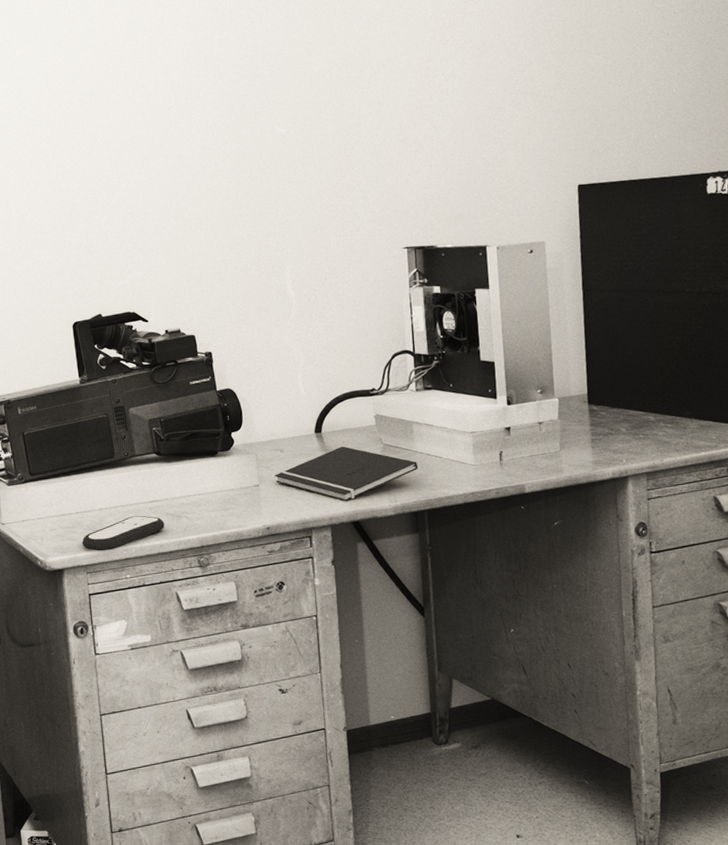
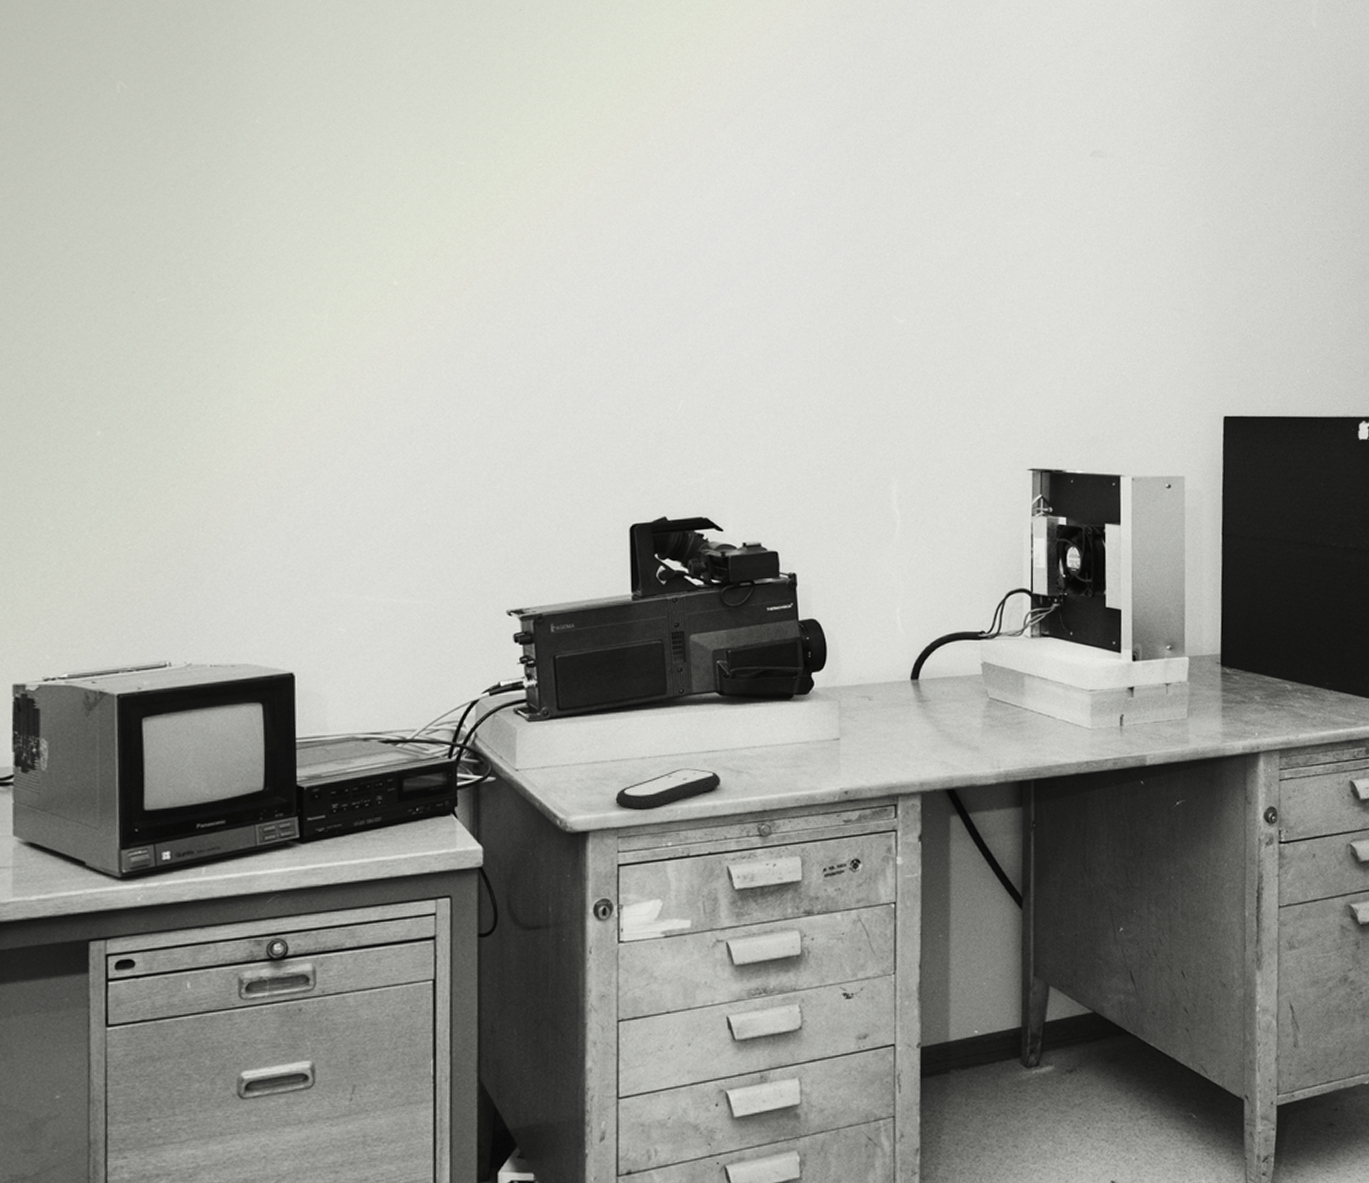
notepad: present [275,446,418,501] -> none [859,697,1027,764]

